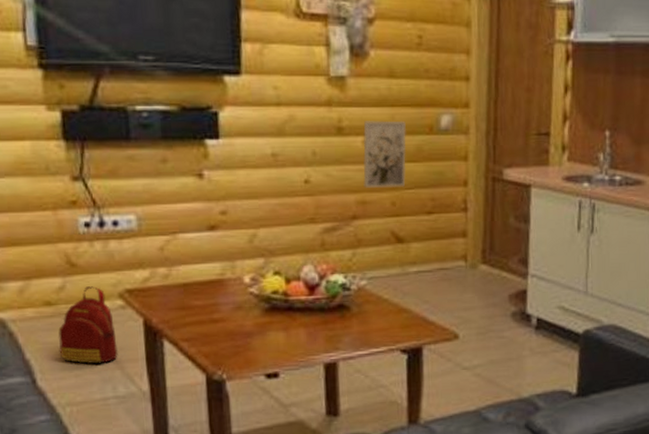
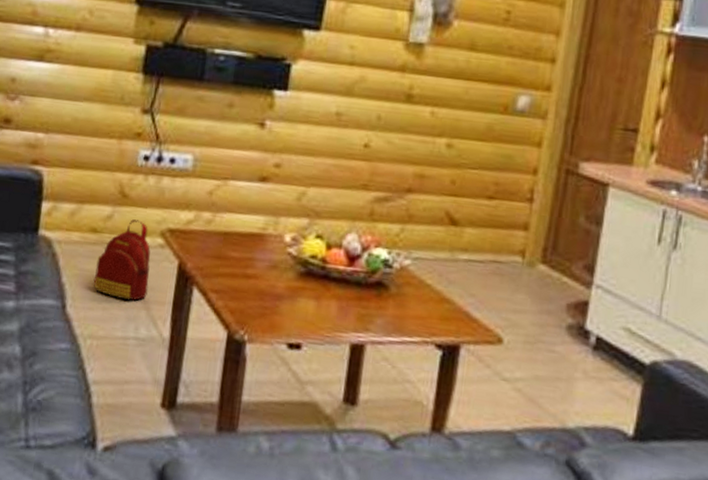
wall art: present [363,120,407,188] -> none [425,91,480,166]

